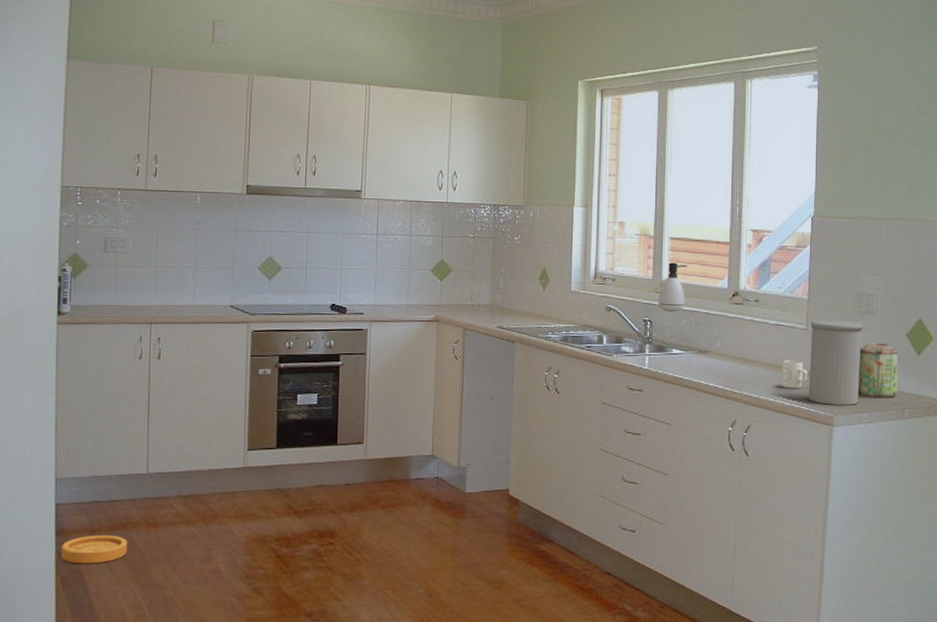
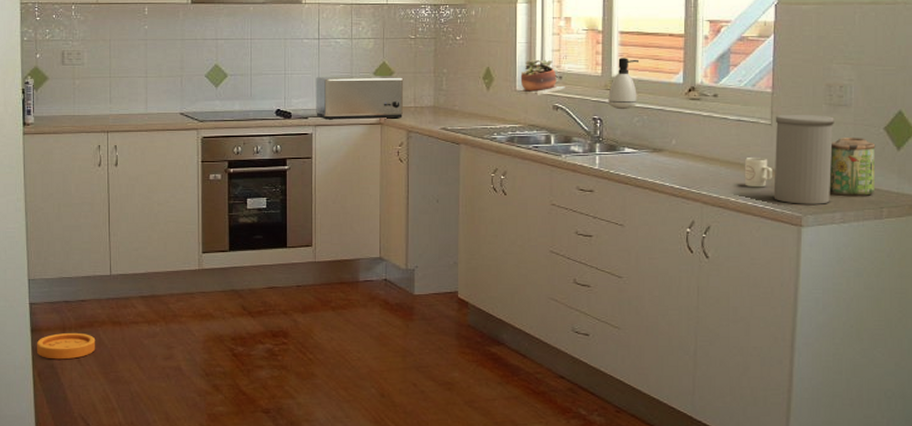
toaster: none [372,272,462,316] -> present [316,75,404,120]
succulent plant: none [573,260,618,296] -> present [518,58,565,95]

